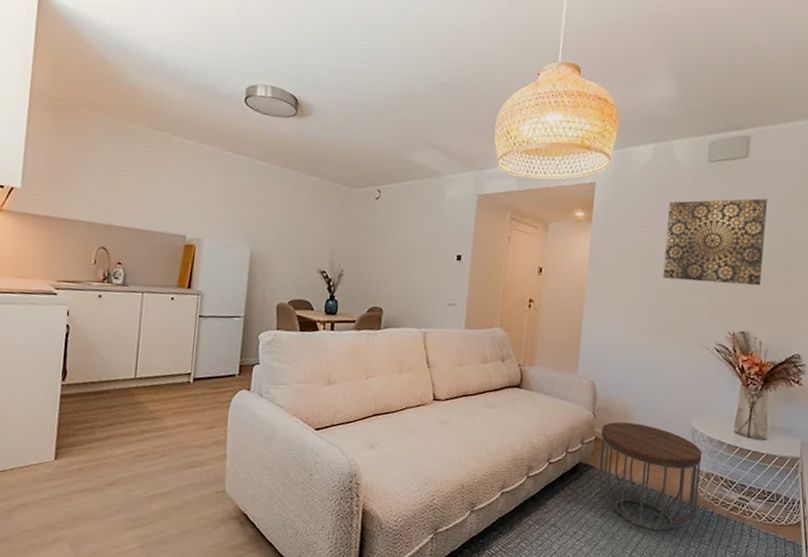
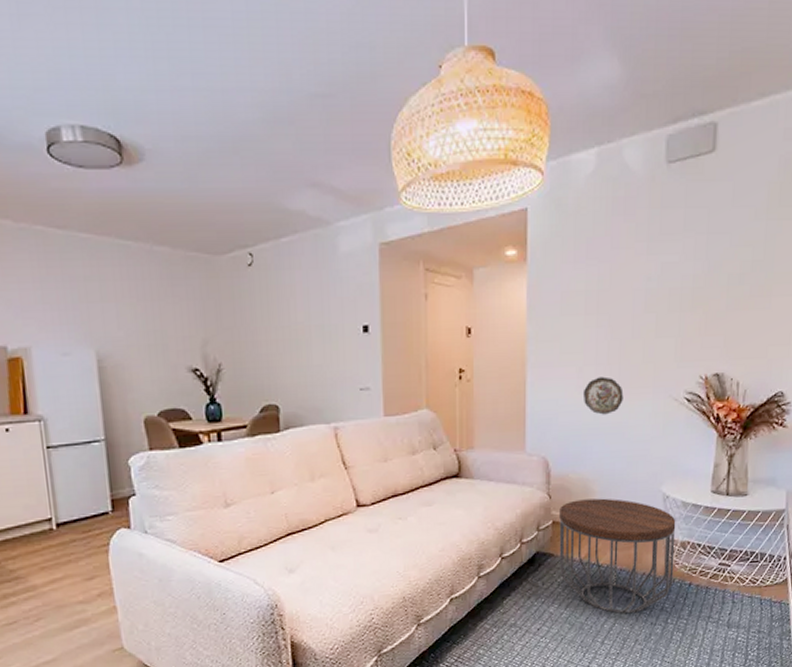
decorative plate: none [629,321,663,353] -> present [582,376,624,415]
wall art: present [663,198,768,286] -> none [619,203,742,321]

